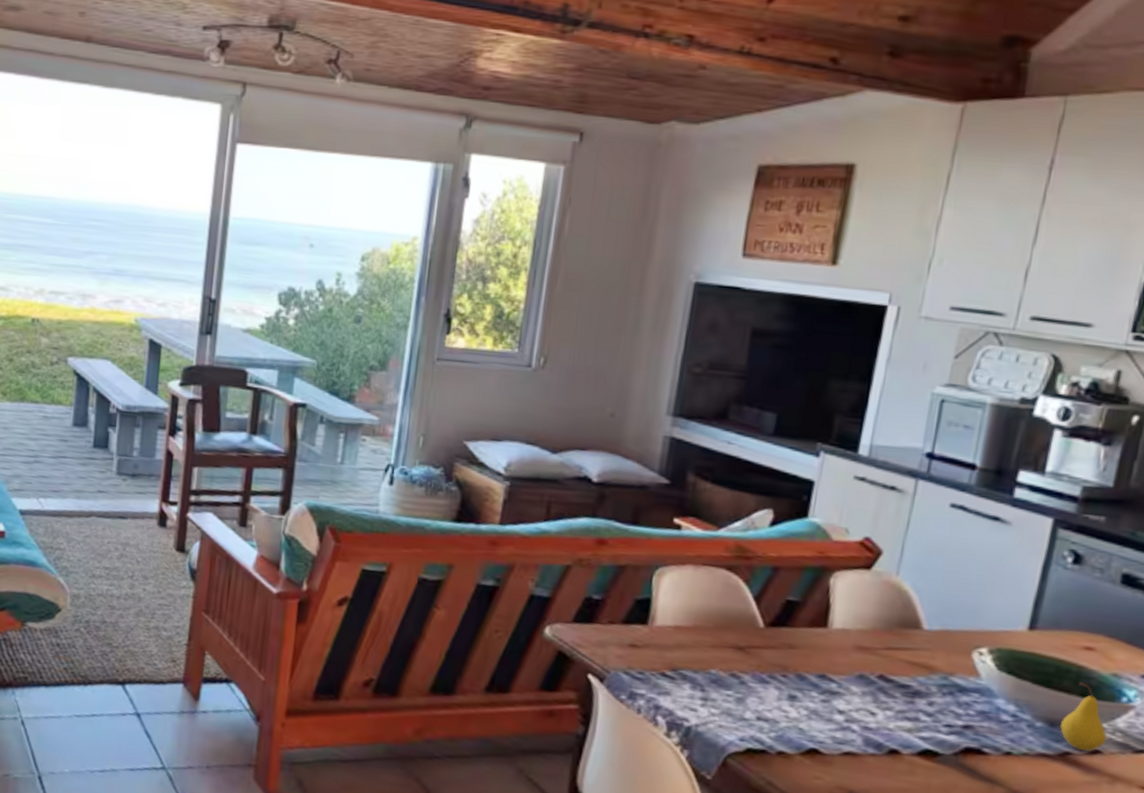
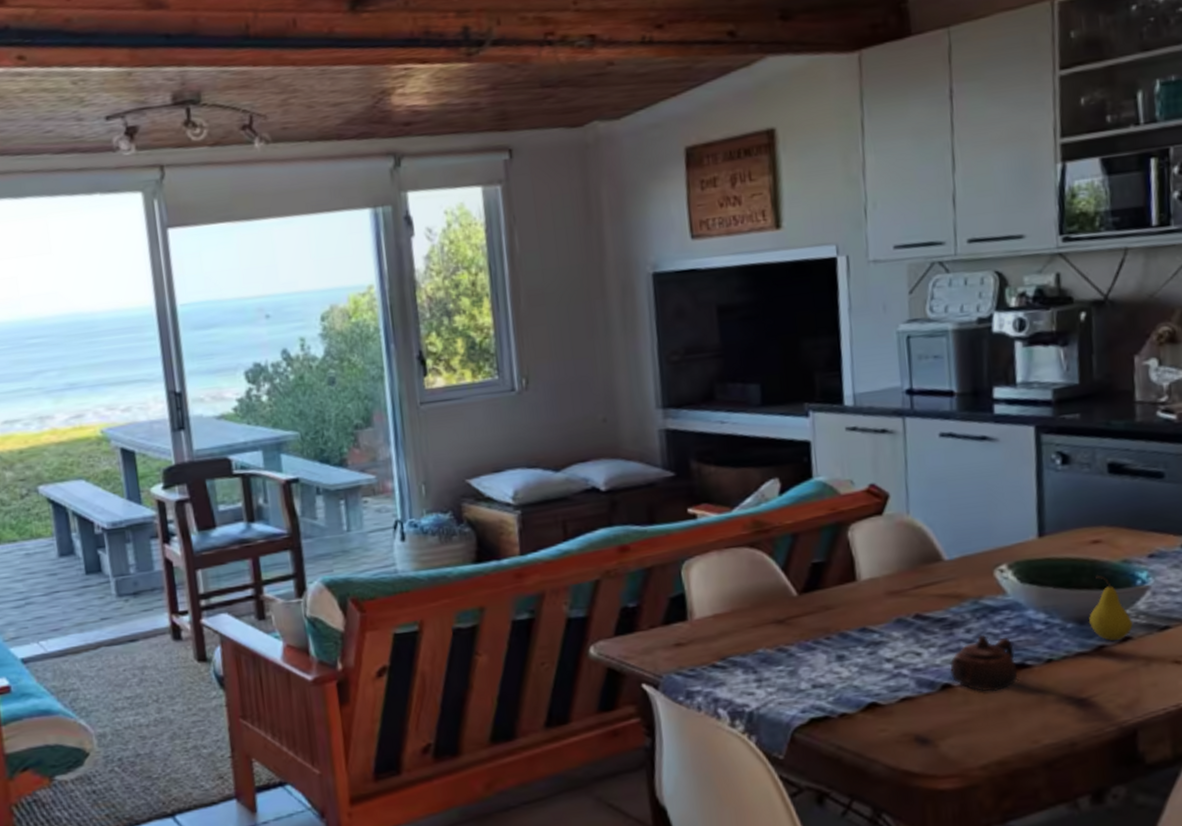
teapot: none [901,711,974,770] -> present [949,634,1018,692]

